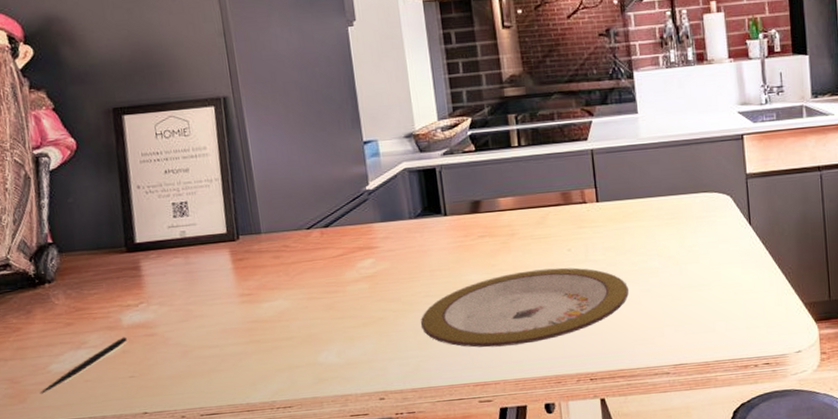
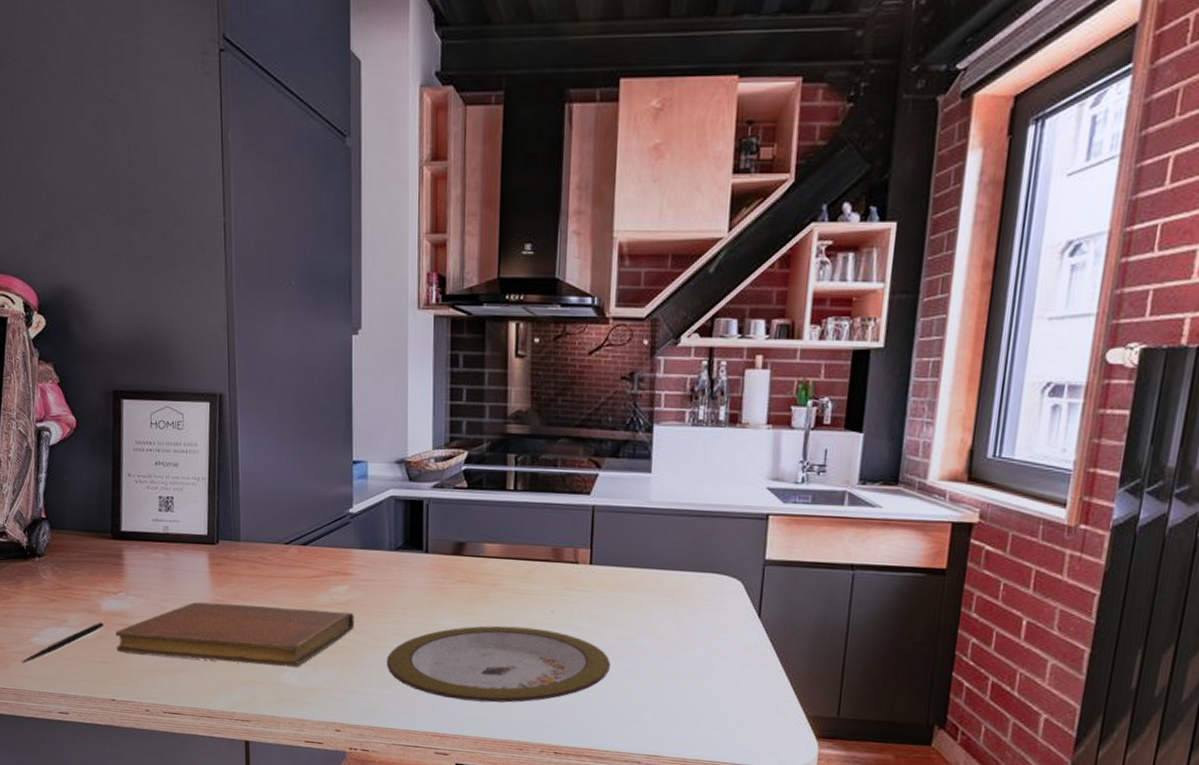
notebook: none [141,283,385,364] -> present [116,601,354,668]

